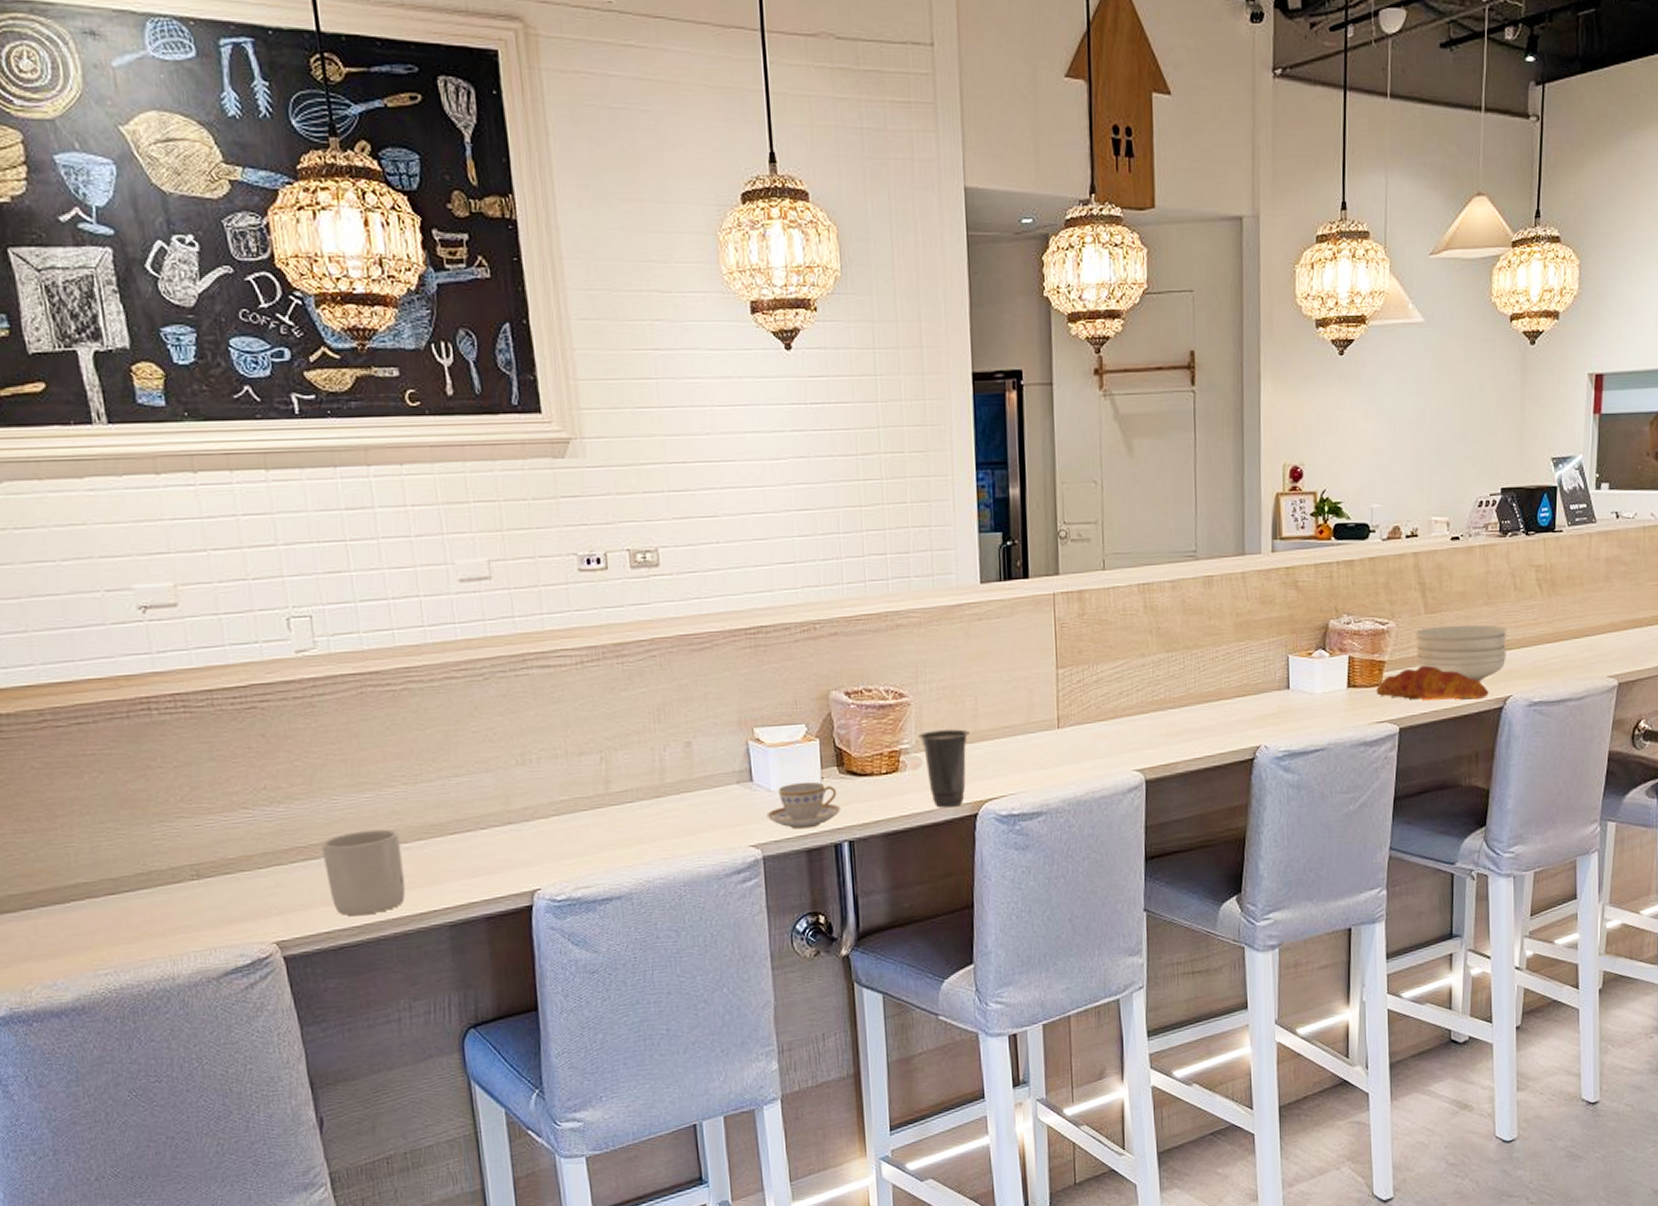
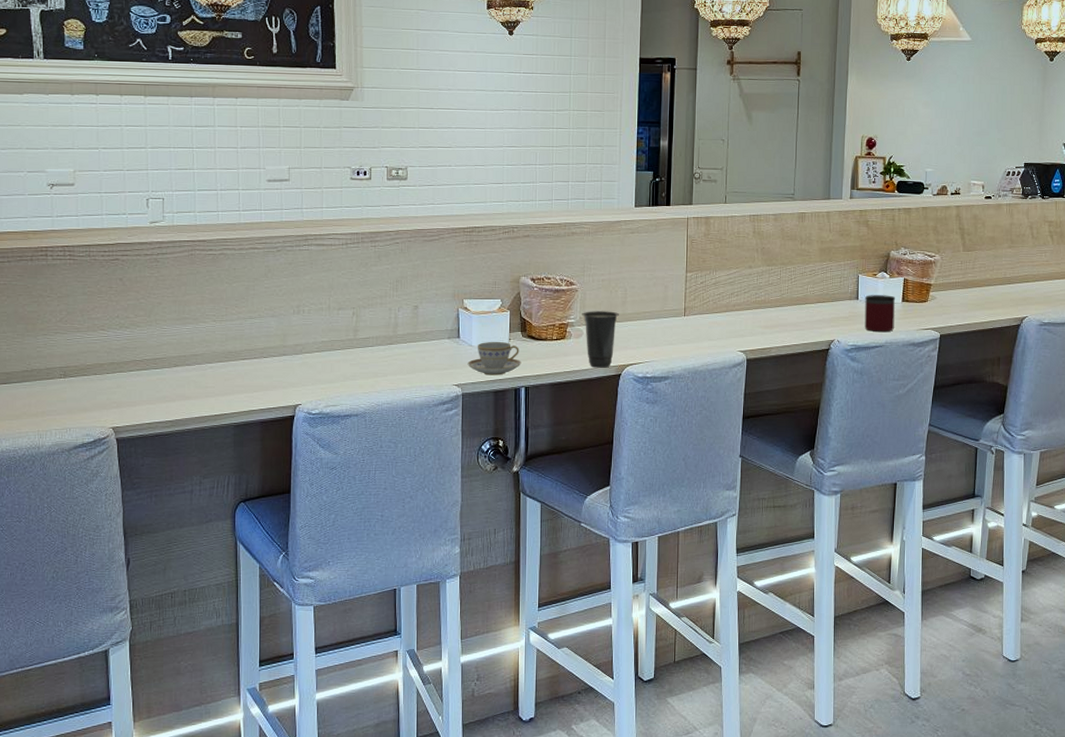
mug: present [321,829,406,916] -> none [151,352,207,413]
beverage cup: none [1298,680,1339,730] -> present [864,295,895,332]
croissant: present [1376,665,1489,700] -> none [923,289,1010,317]
bowl: present [1414,624,1507,681] -> none [954,261,1025,304]

